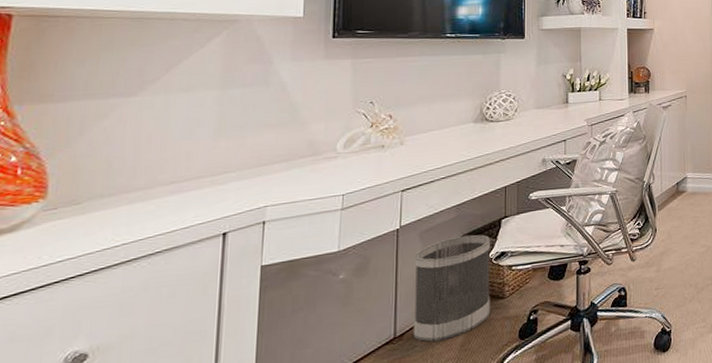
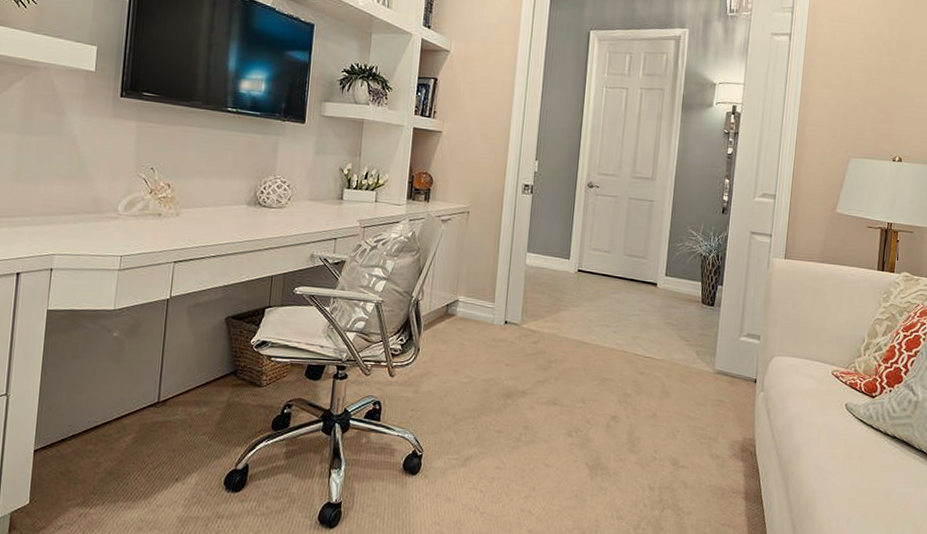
wastebasket: present [413,234,491,342] -> none [174,317,254,414]

